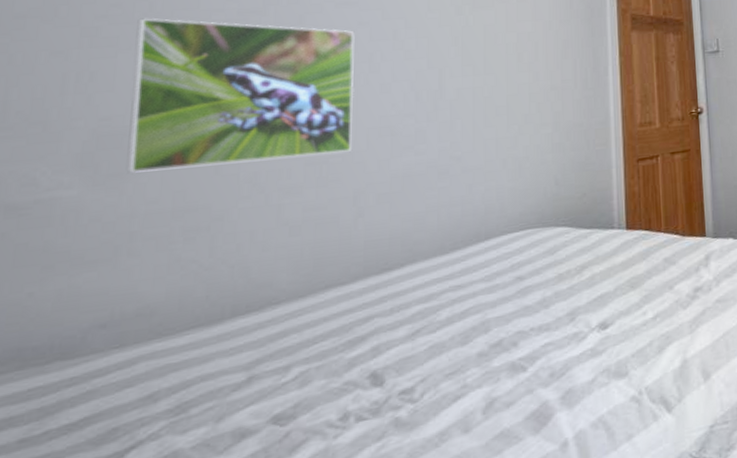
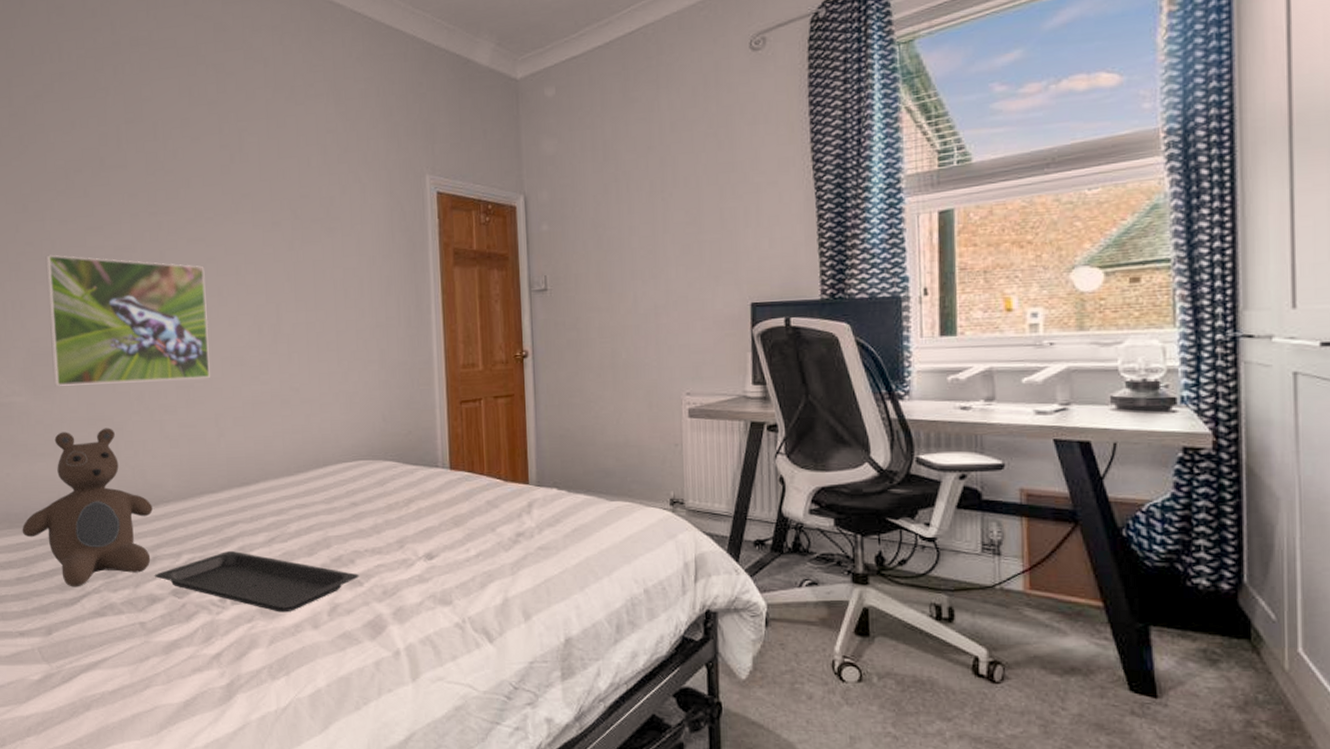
teddy bear: none [40,219,255,439] -> present [22,428,153,587]
serving tray: none [247,353,522,421] -> present [154,551,359,612]

